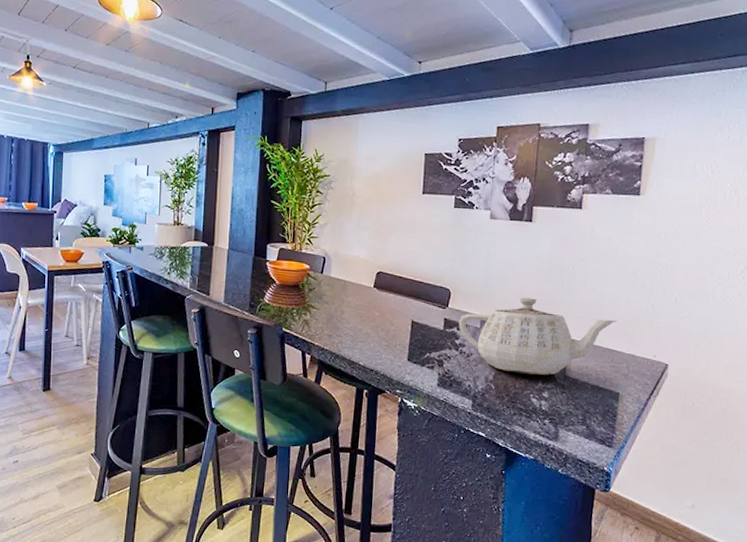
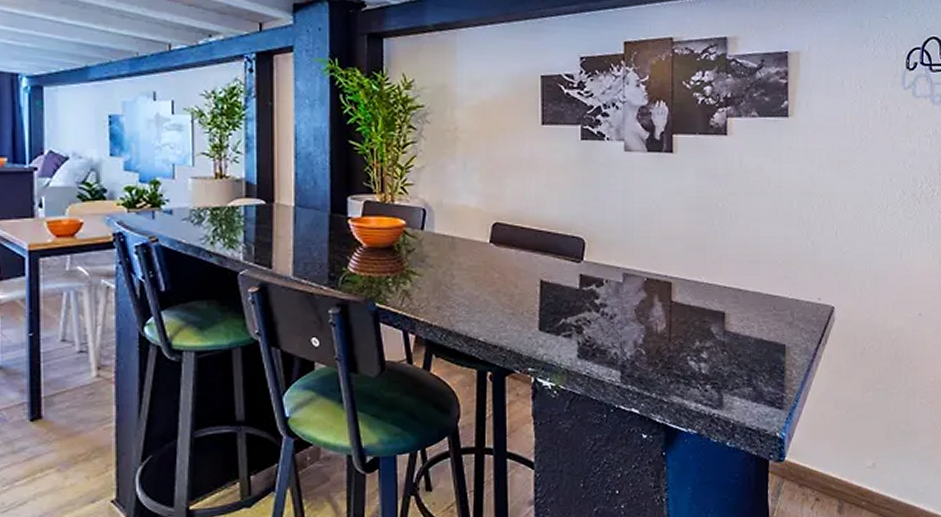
teapot: present [459,297,617,375] -> none [598,242,776,333]

